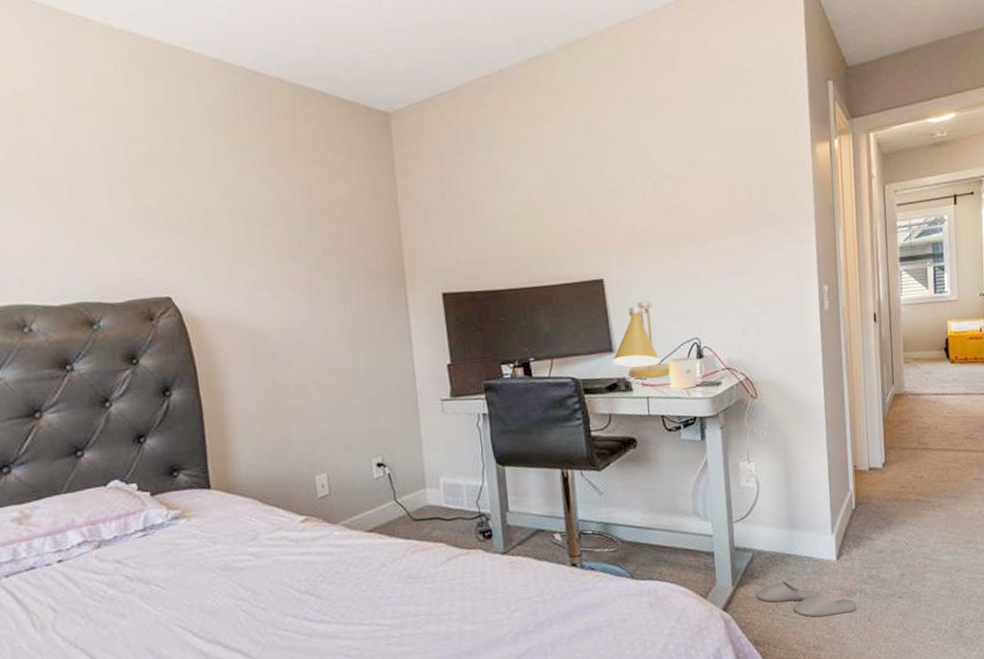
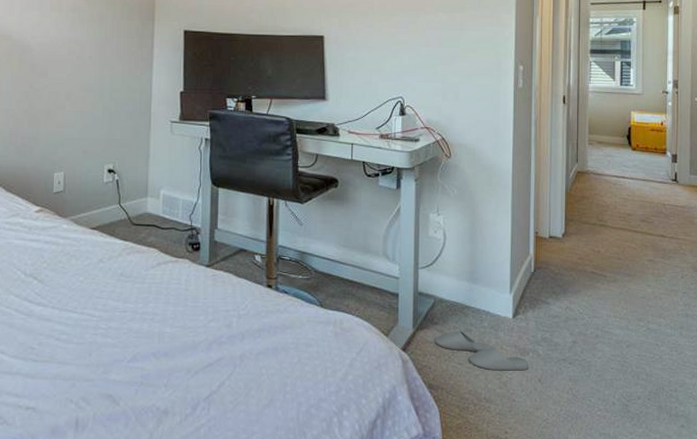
table lamp: present [613,301,671,380] -> none [325,60,375,128]
mug: present [669,356,705,390] -> none [374,112,406,141]

